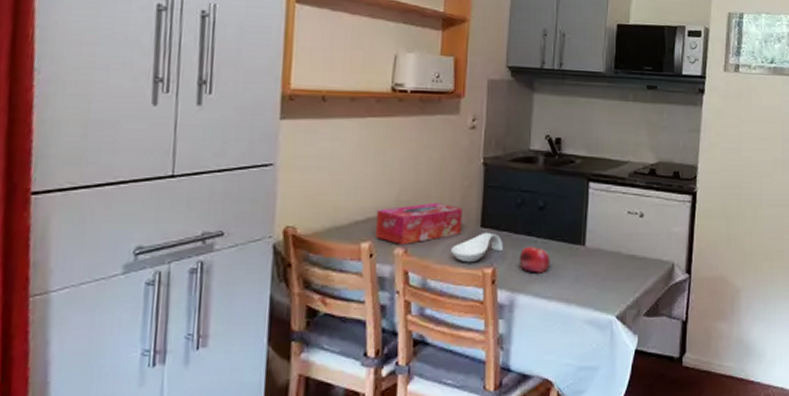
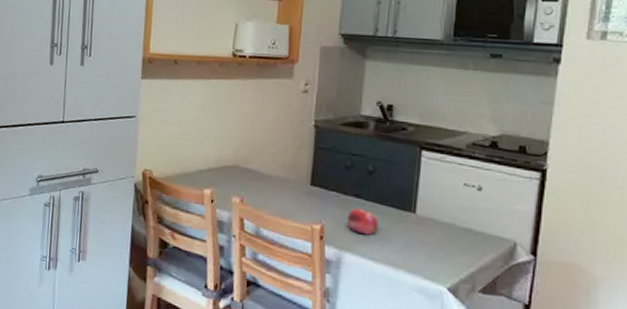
tissue box: present [374,203,463,246] -> none [215,159,294,195]
spoon rest: present [451,232,504,263] -> none [282,190,333,218]

